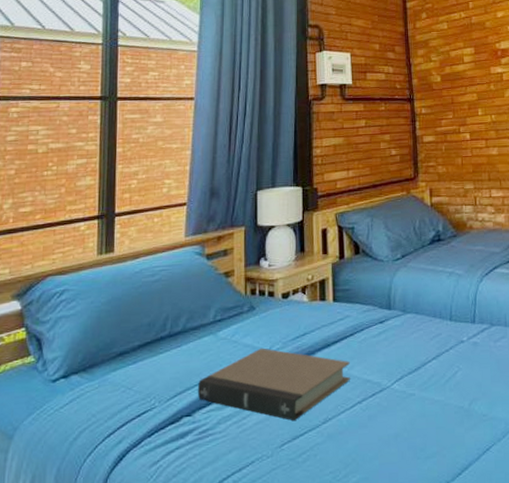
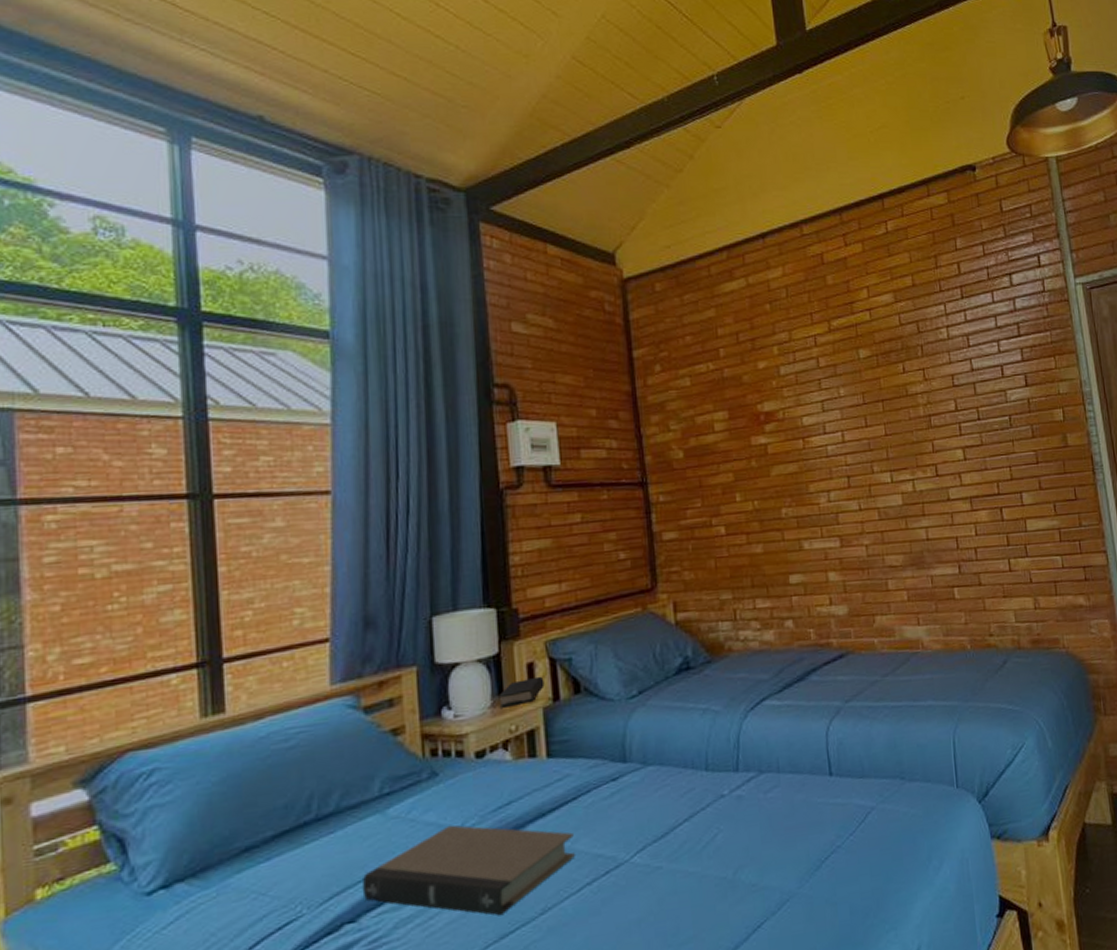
book: none [301,239,334,262] -> present [498,676,545,708]

